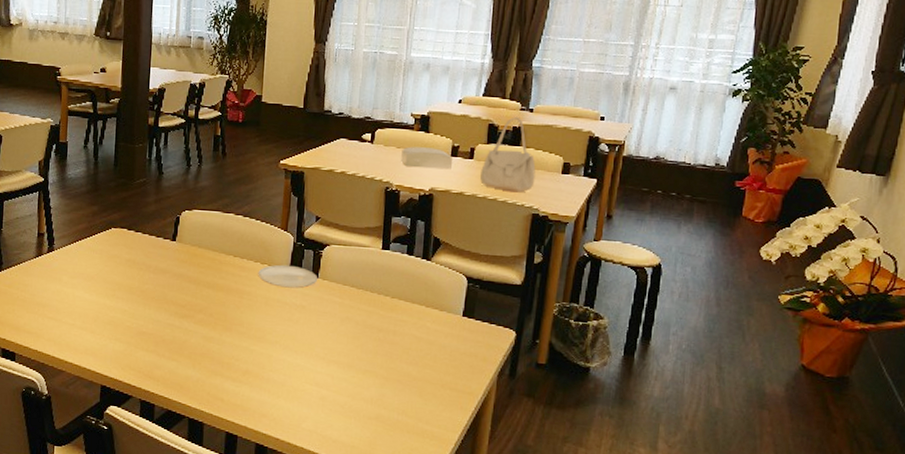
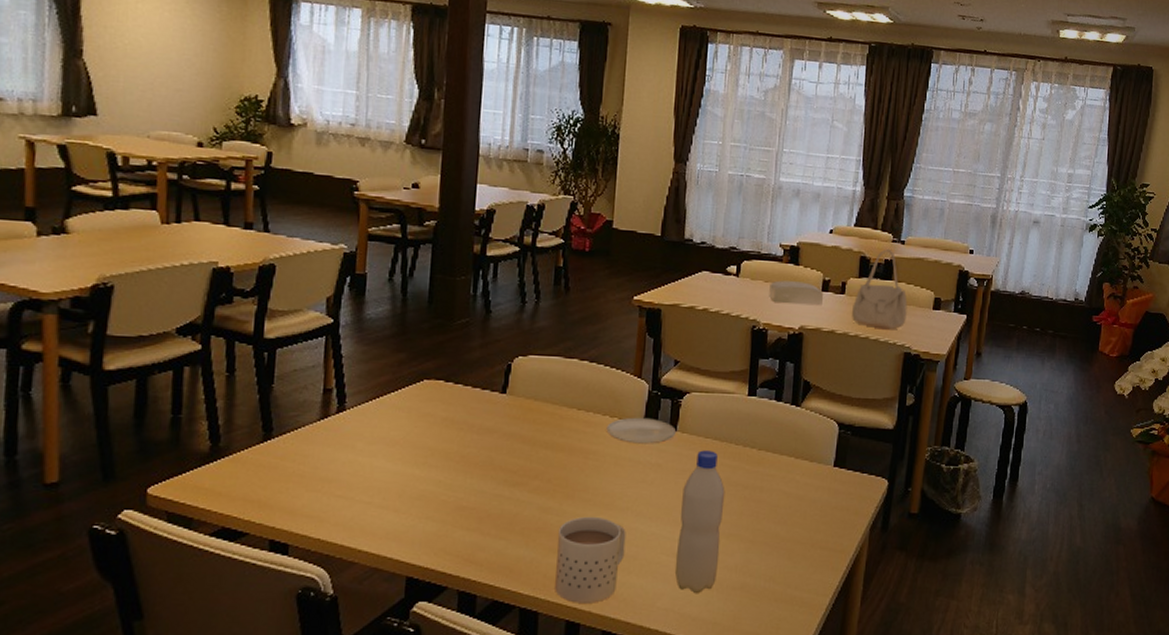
mug: none [217,346,275,420] -> present [555,516,626,603]
water bottle: none [317,296,362,420] -> present [674,450,725,594]

